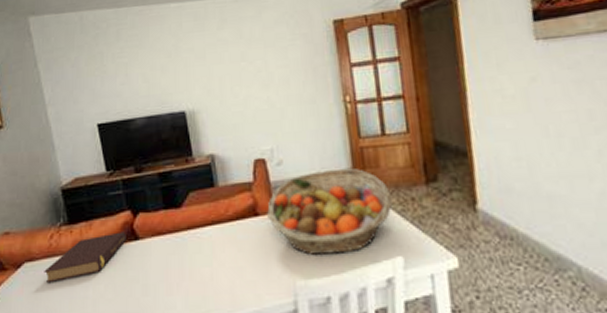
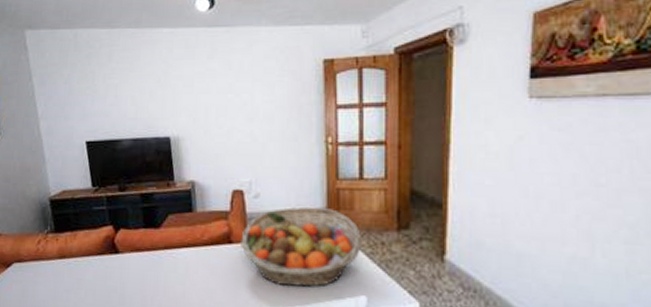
book: present [44,231,126,284] -> none [31,244,108,284]

